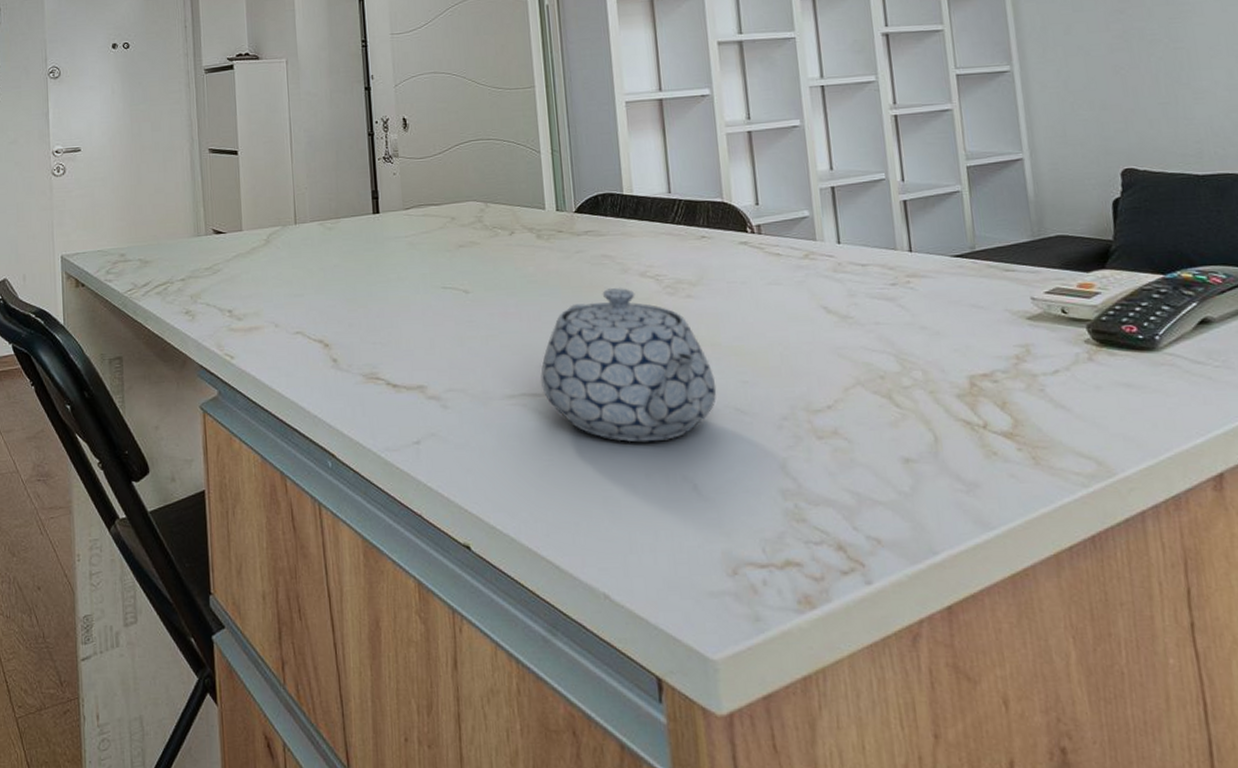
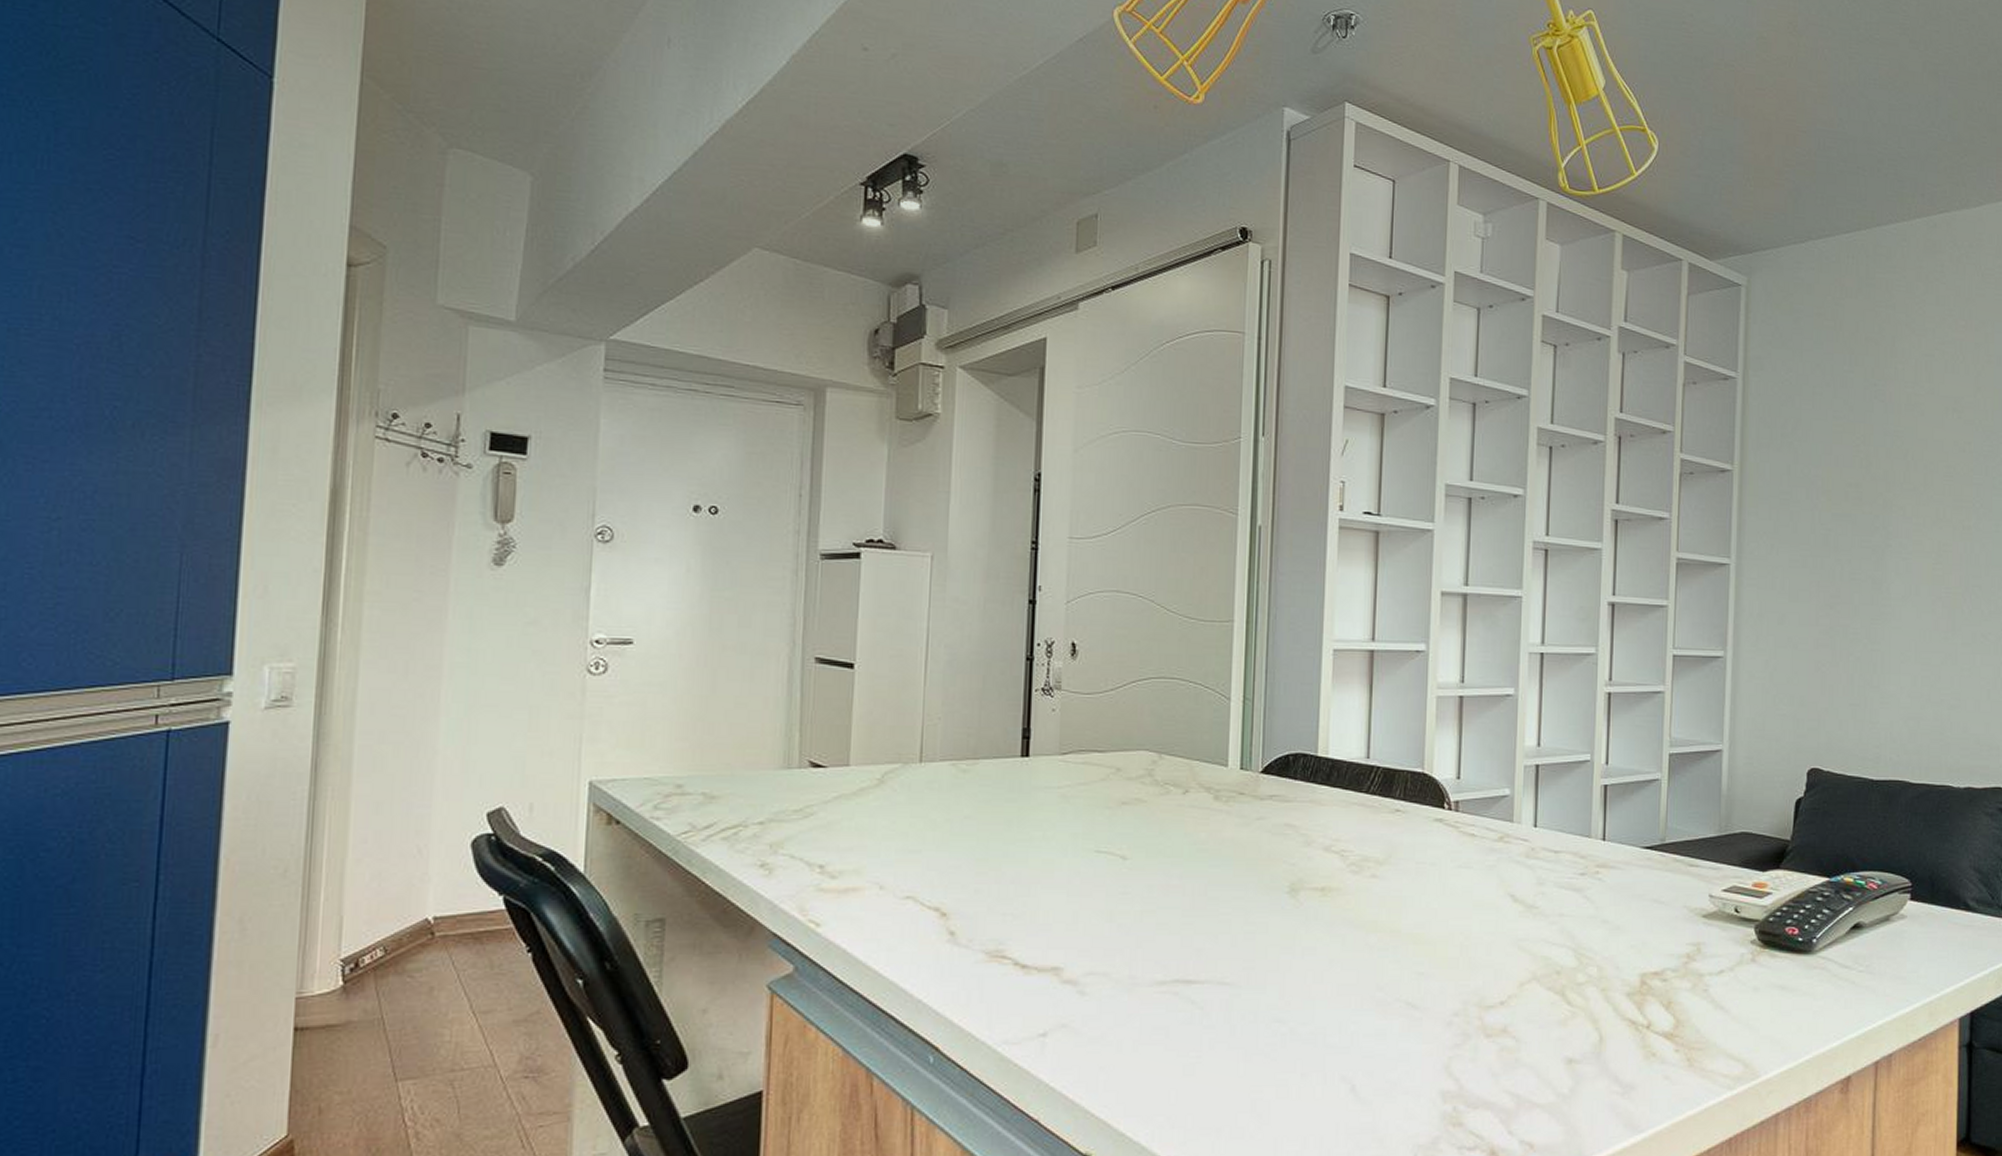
teapot: present [541,288,717,443] -> none [1198,863,1390,1038]

